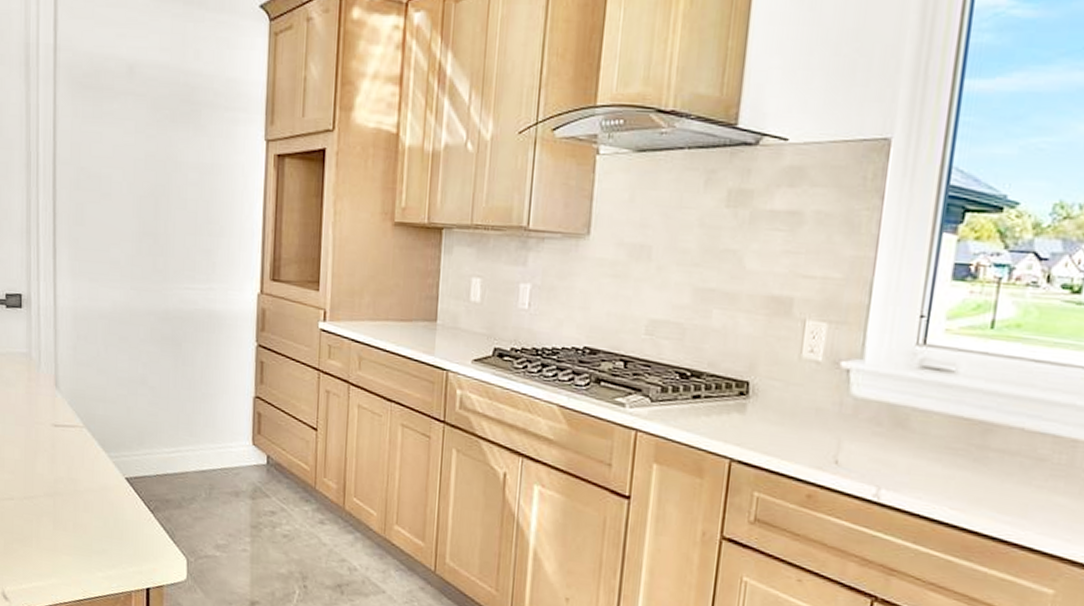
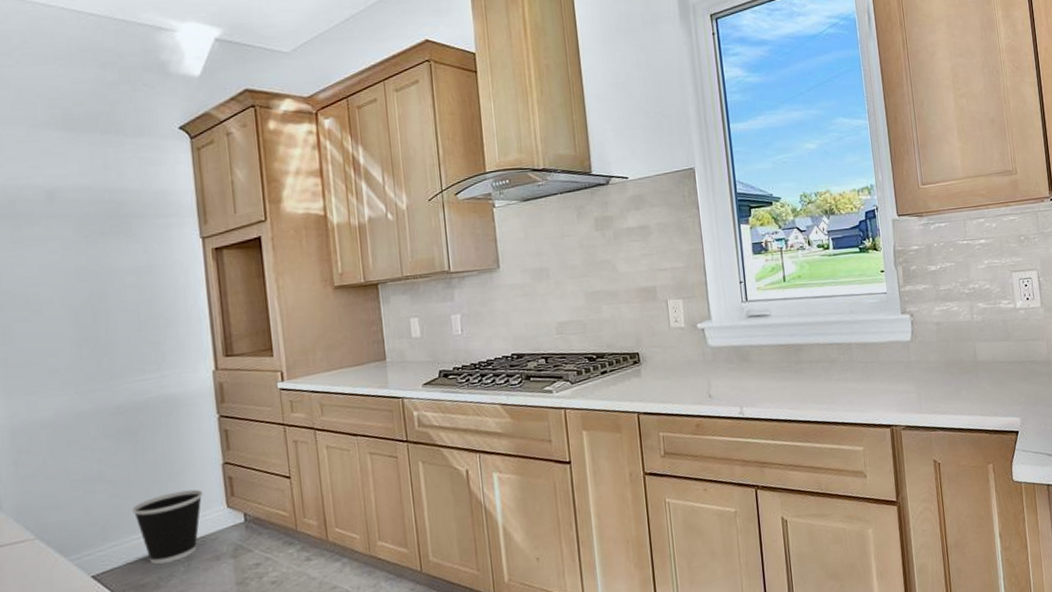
wastebasket: none [167,414,232,486] -> present [132,489,203,565]

